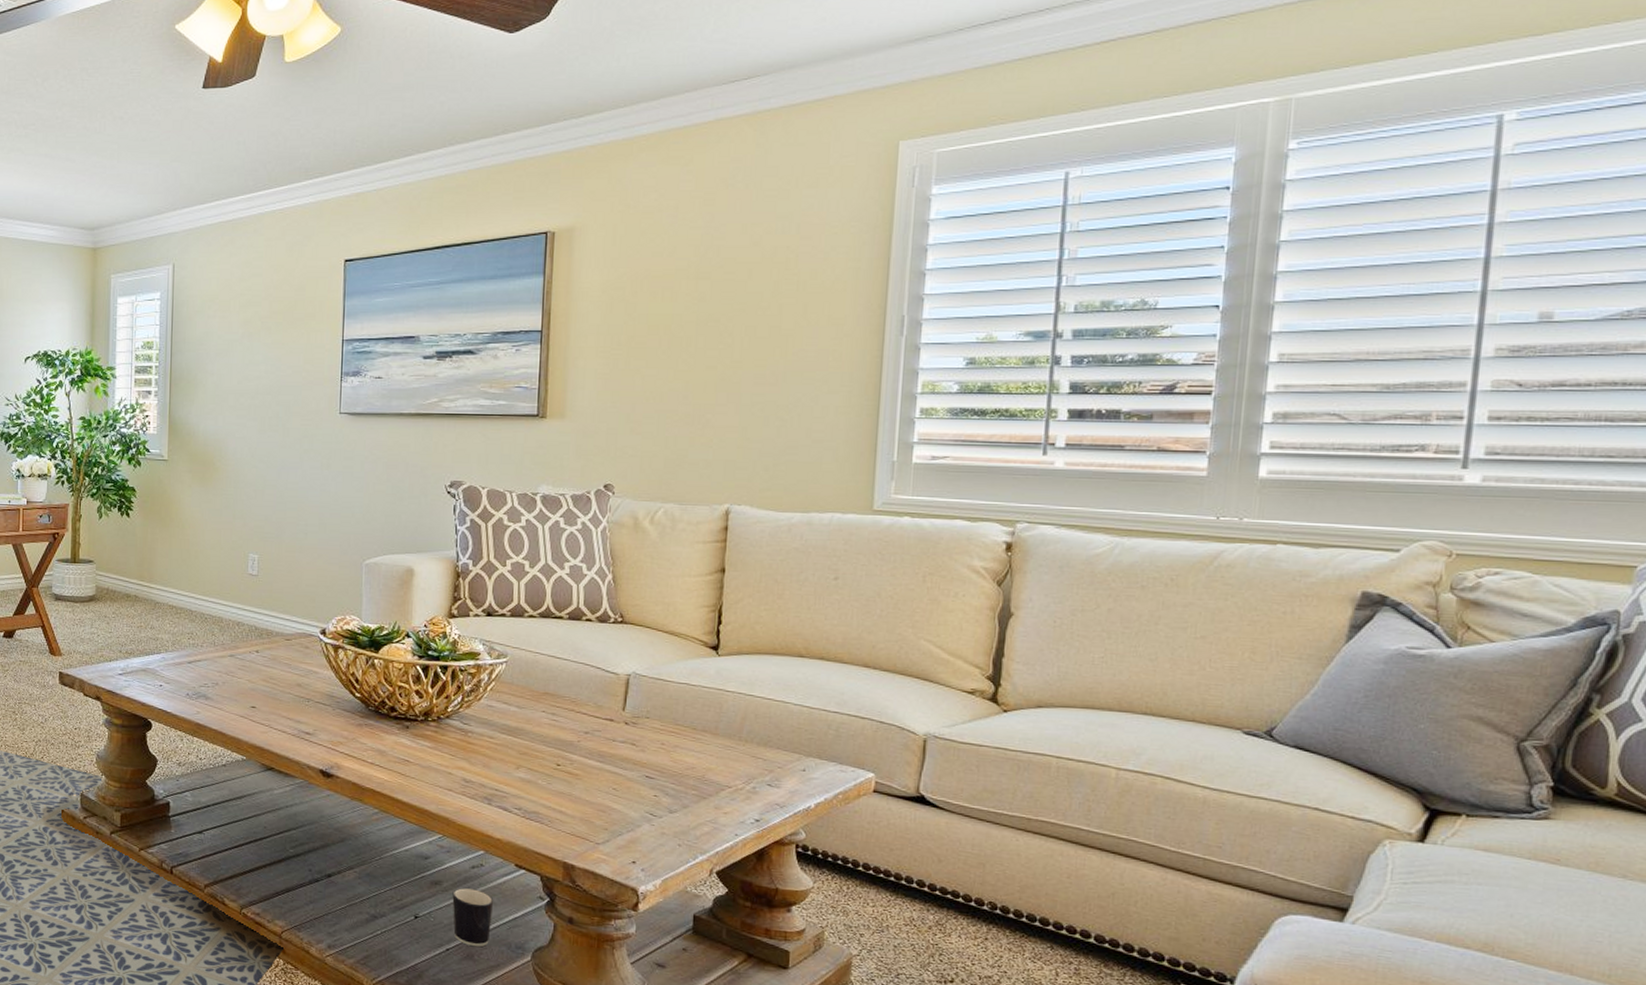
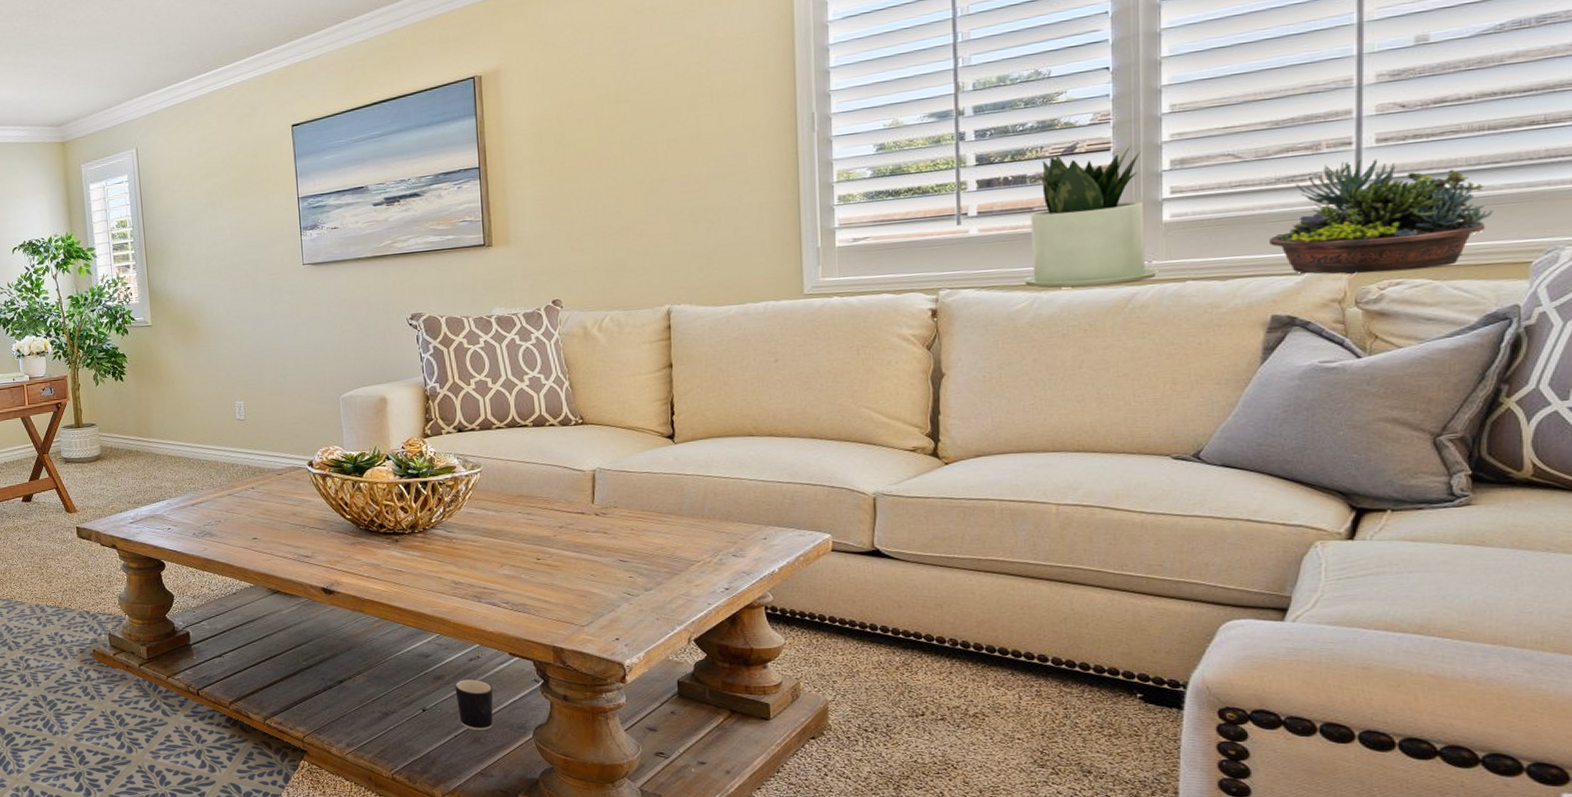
planter: none [1105,392,1250,540] -> present [1022,146,1160,289]
succulent planter: none [1367,435,1602,561] -> present [1270,159,1493,275]

